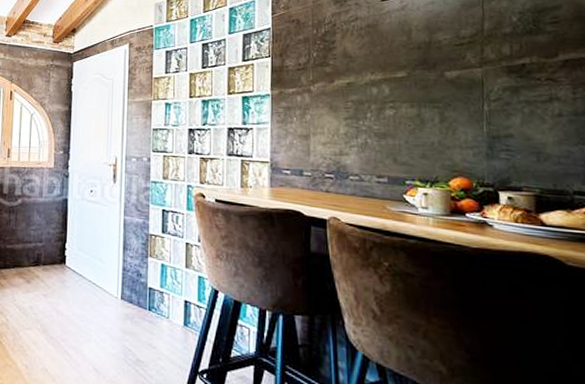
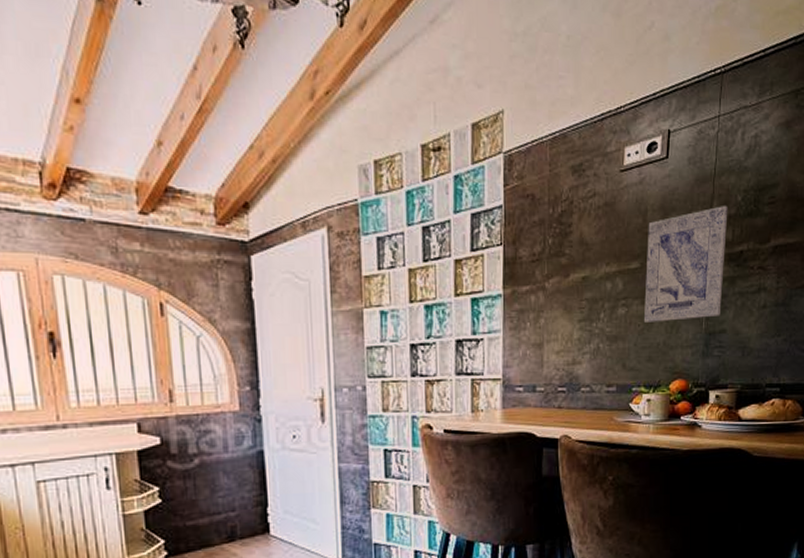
wall art: none [413,25,505,124] -> present [643,205,728,322]

